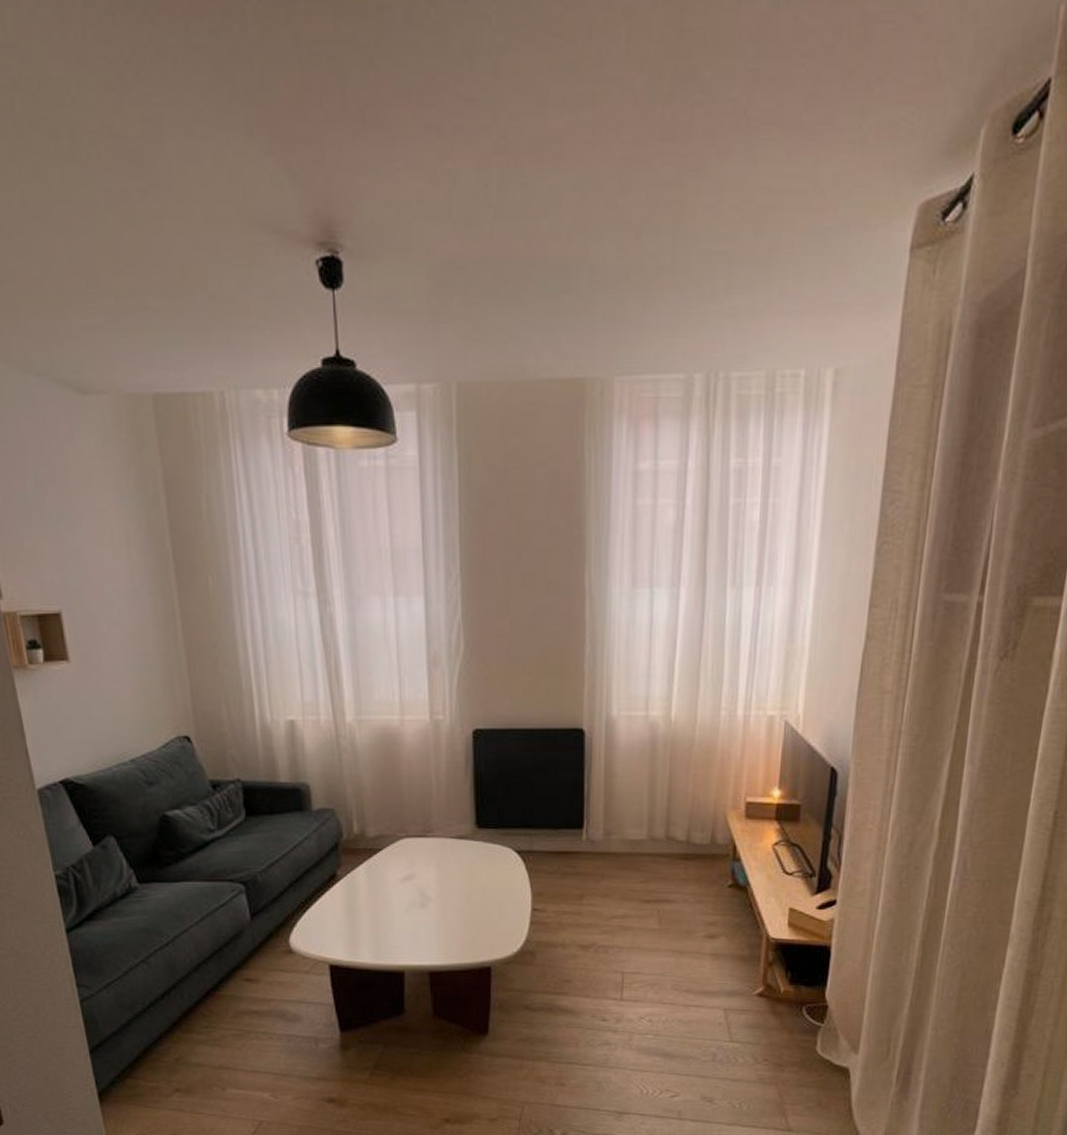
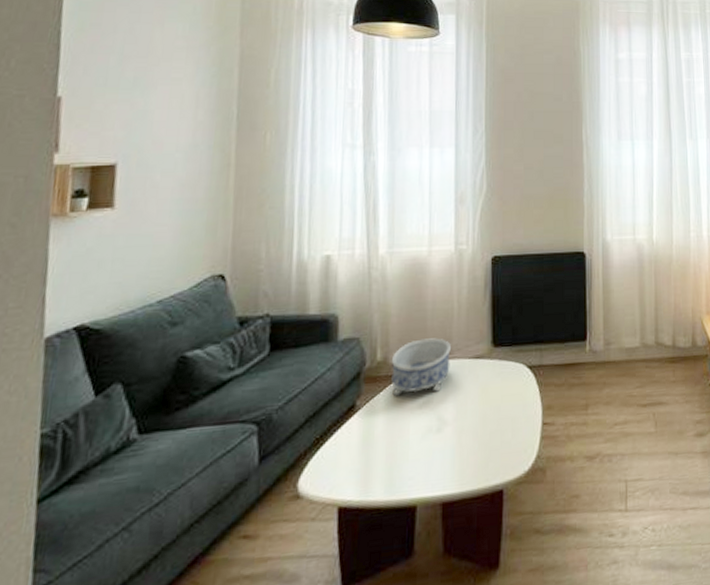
decorative bowl: none [368,814,431,869] -> present [391,338,451,396]

